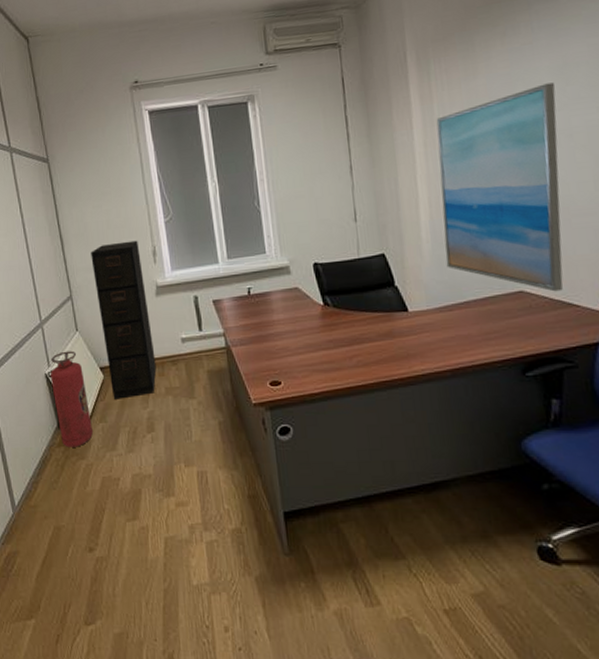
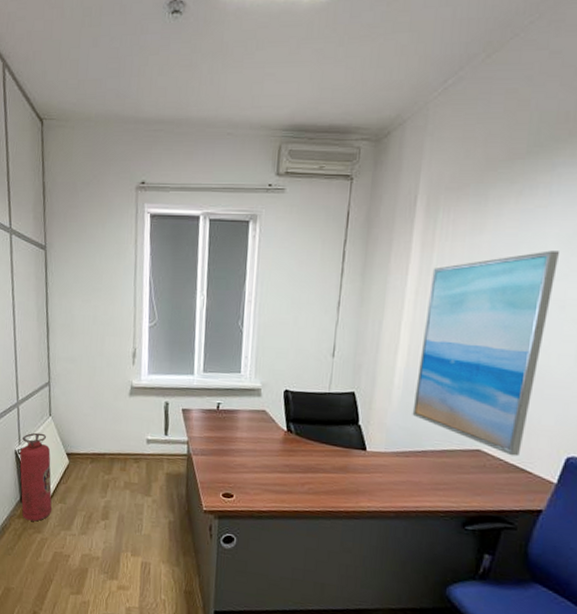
filing cabinet: present [91,240,157,399] -> none [73,338,121,486]

